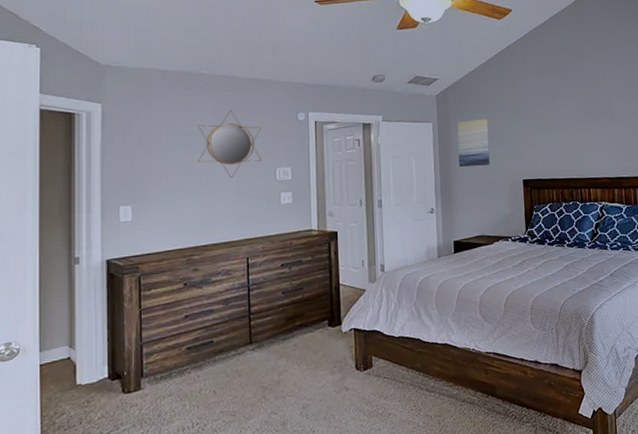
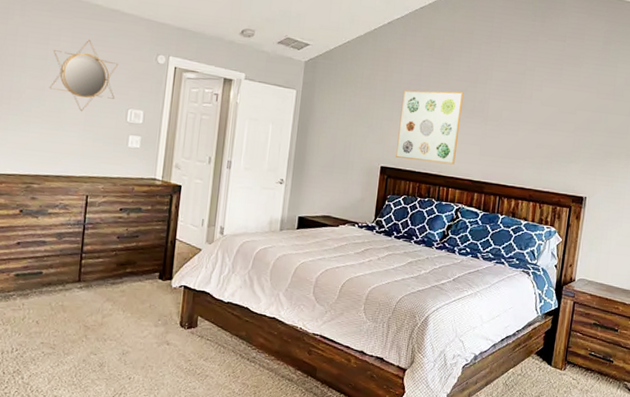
wall art: present [457,118,490,167] -> none [316,94,355,145]
wall art: none [532,97,591,169] -> present [396,90,464,165]

